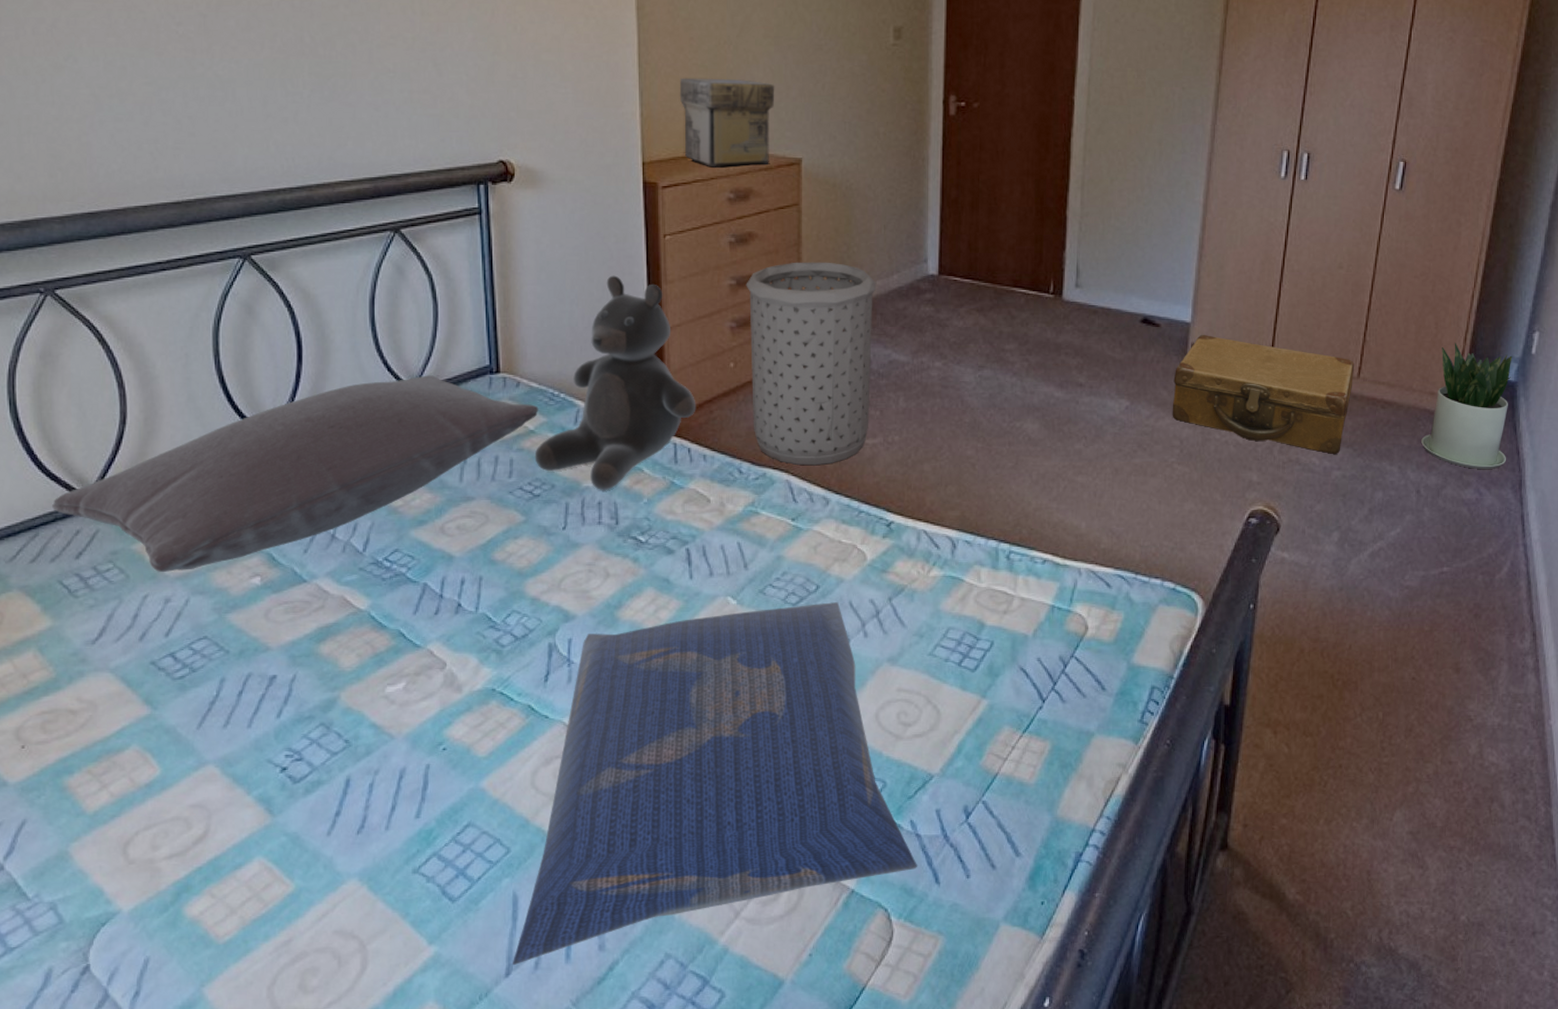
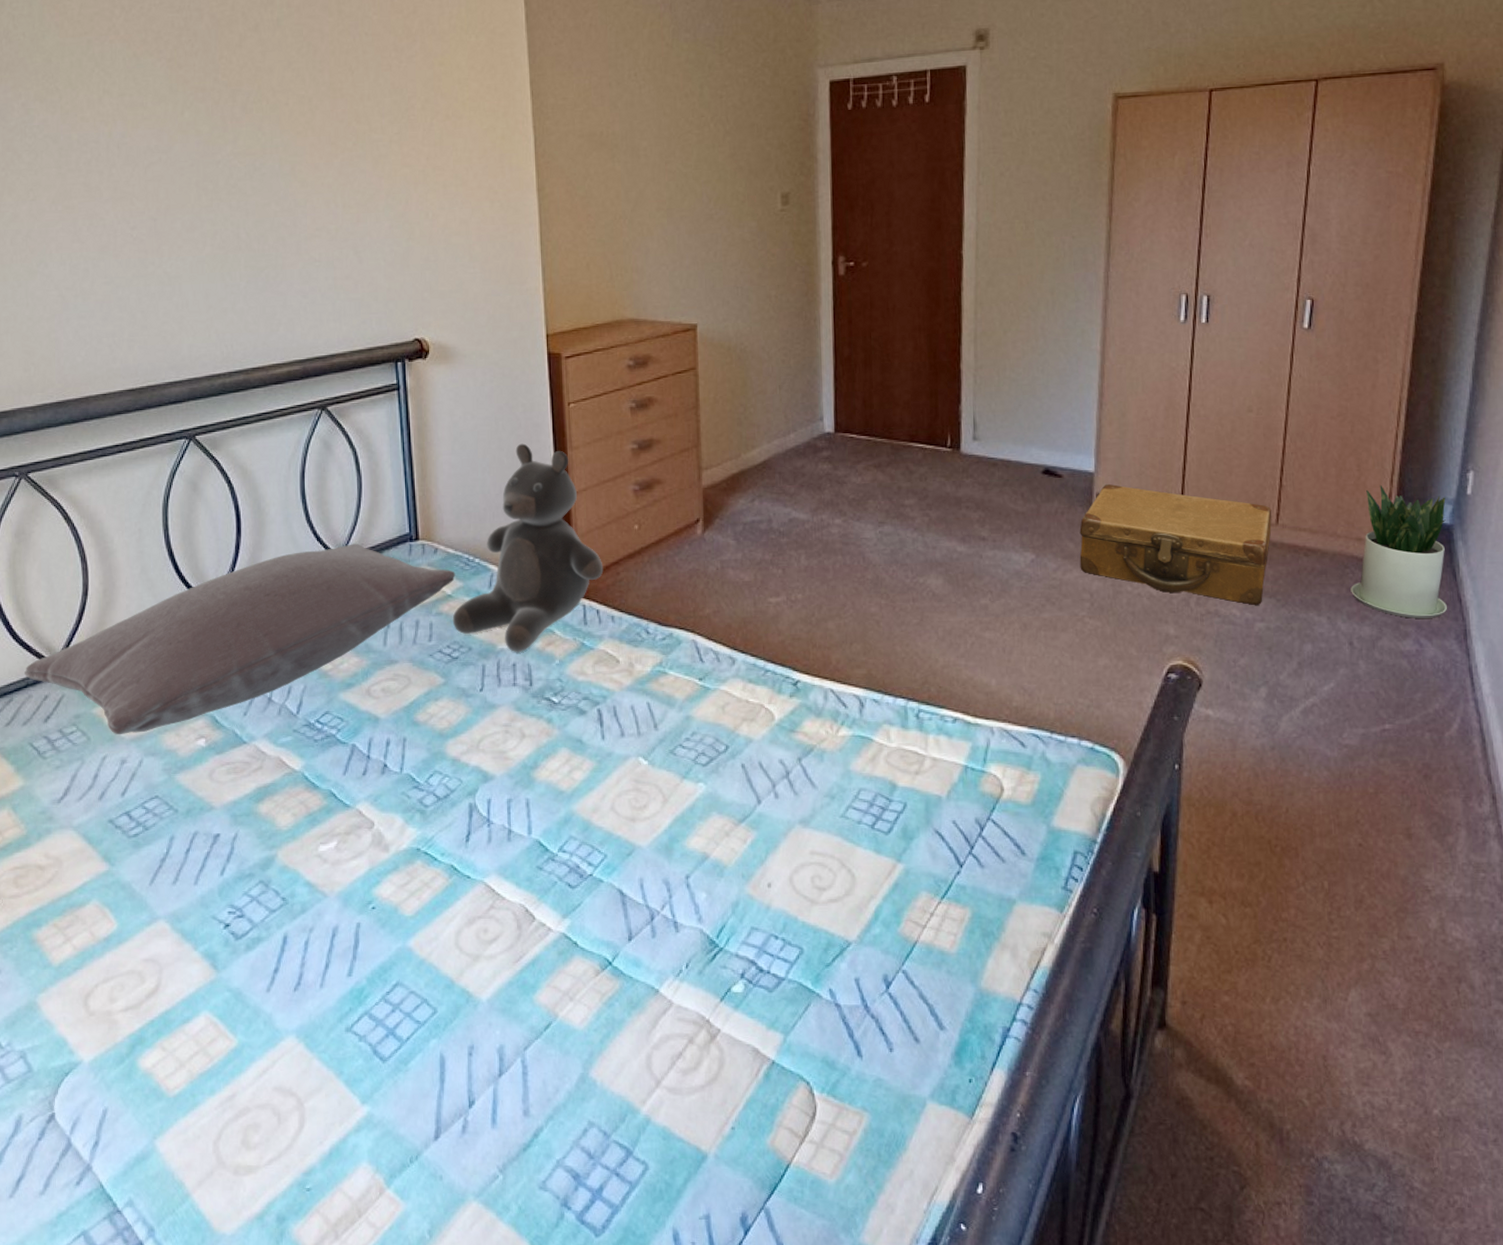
cushion: present [512,602,917,965] -> none [440,763,838,1128]
decorative box: present [679,78,775,168] -> none [579,251,669,337]
laundry basket: present [746,262,877,466] -> none [647,423,774,625]

